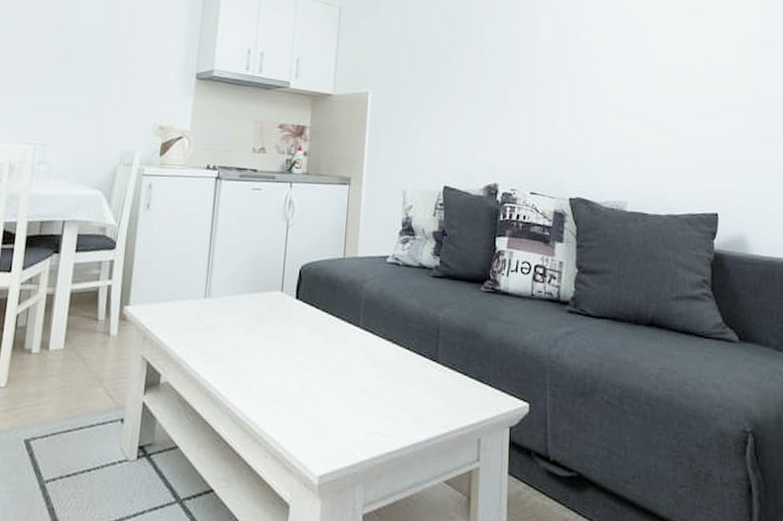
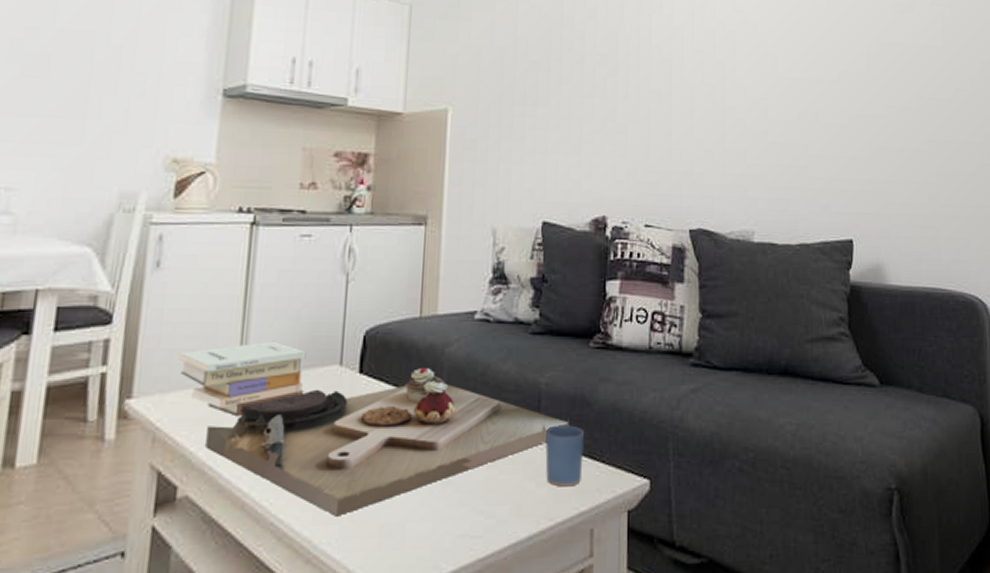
books: none [162,269,256,326] -> present [178,340,307,417]
decorative tray: none [181,298,462,408] -> present [205,368,569,517]
mug: none [442,352,476,403] -> present [545,425,585,487]

